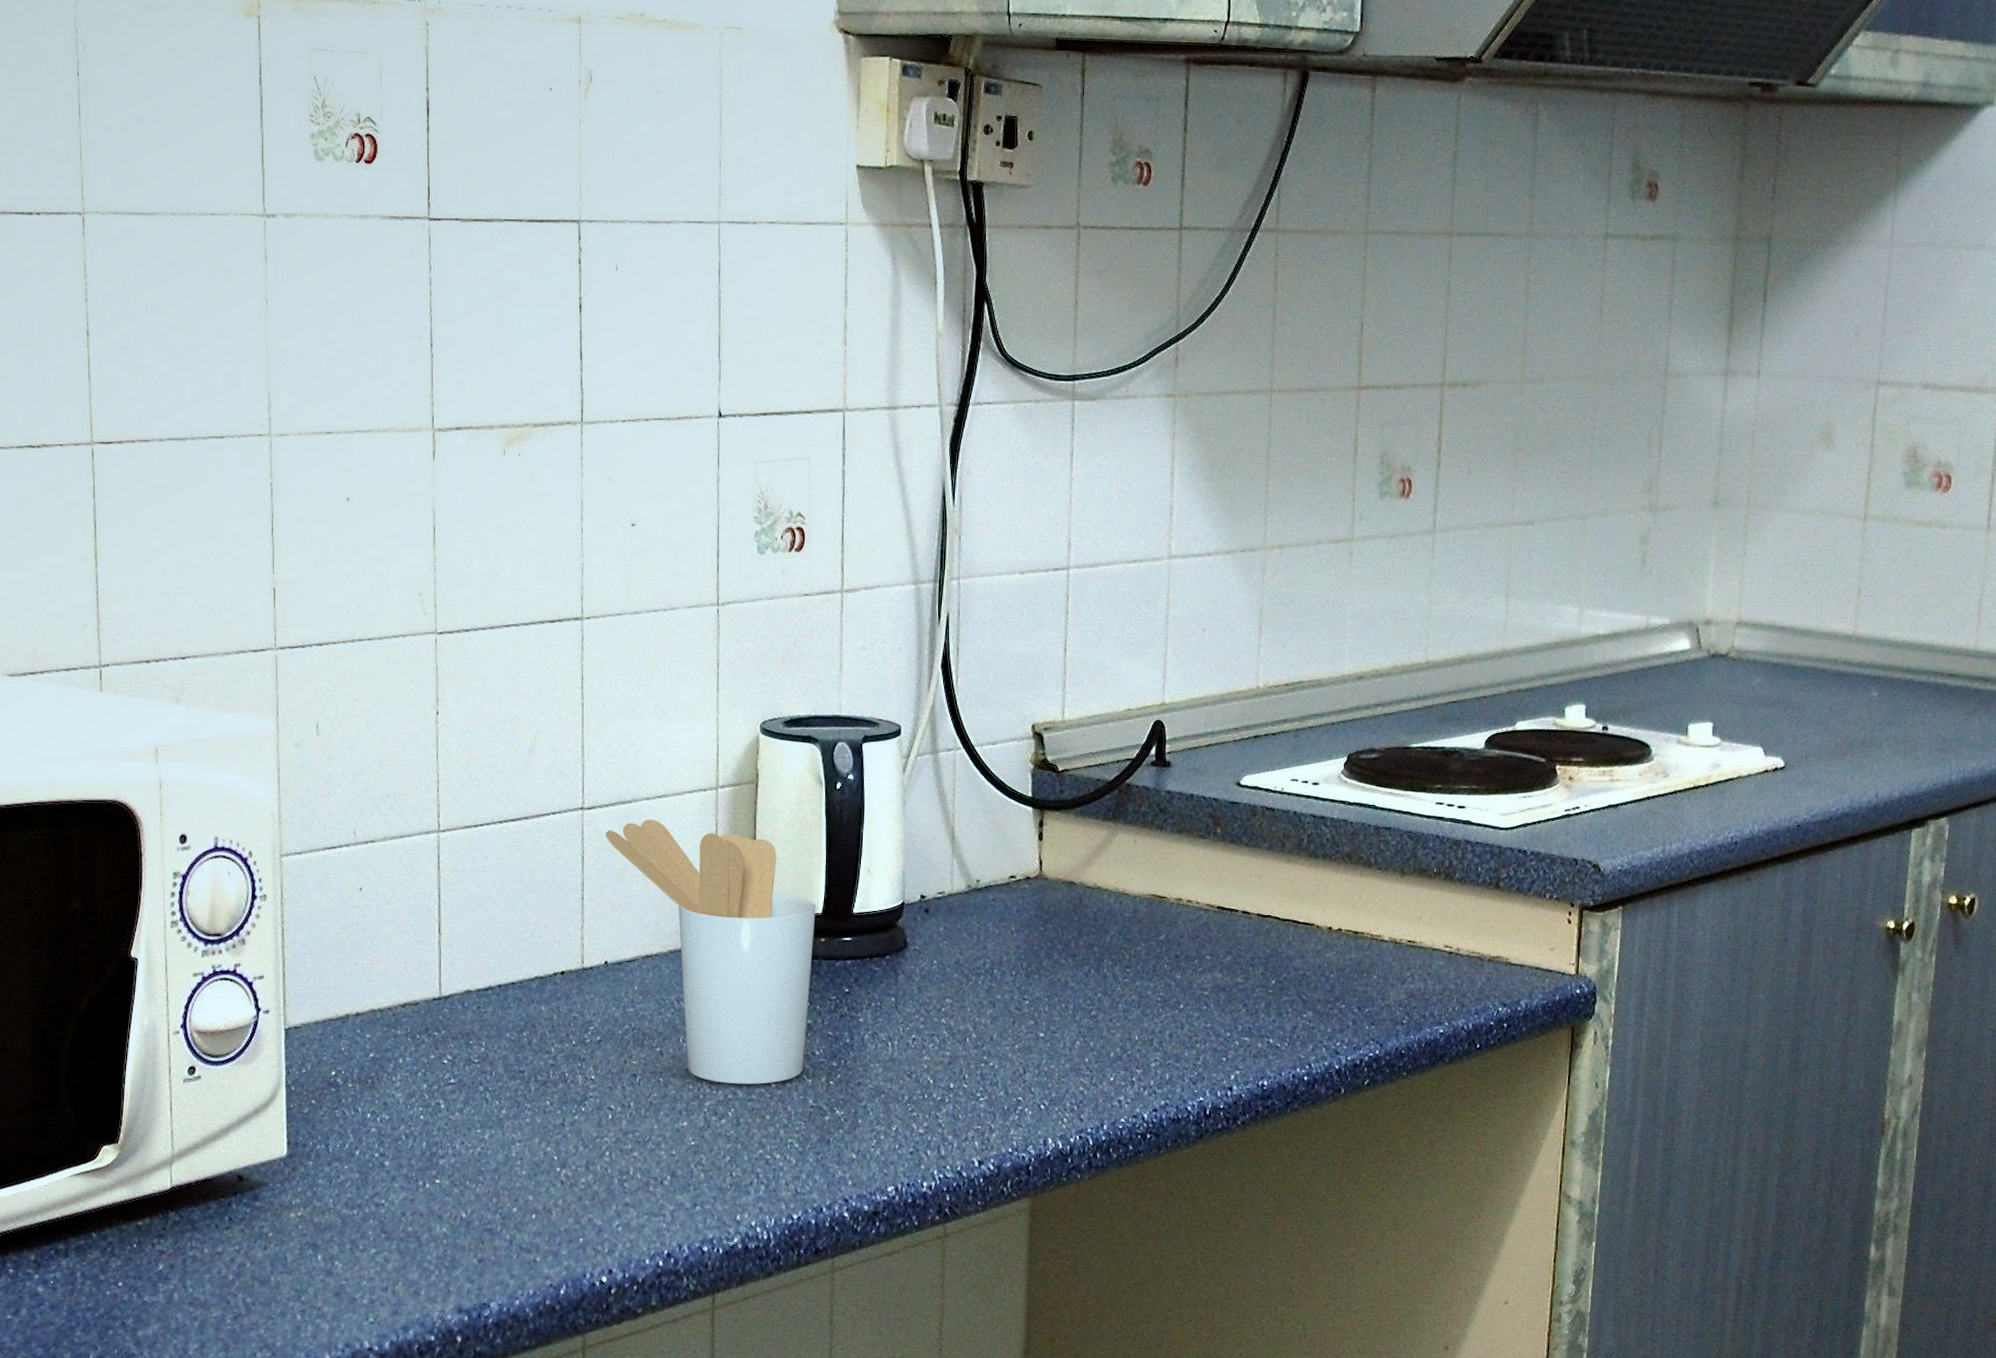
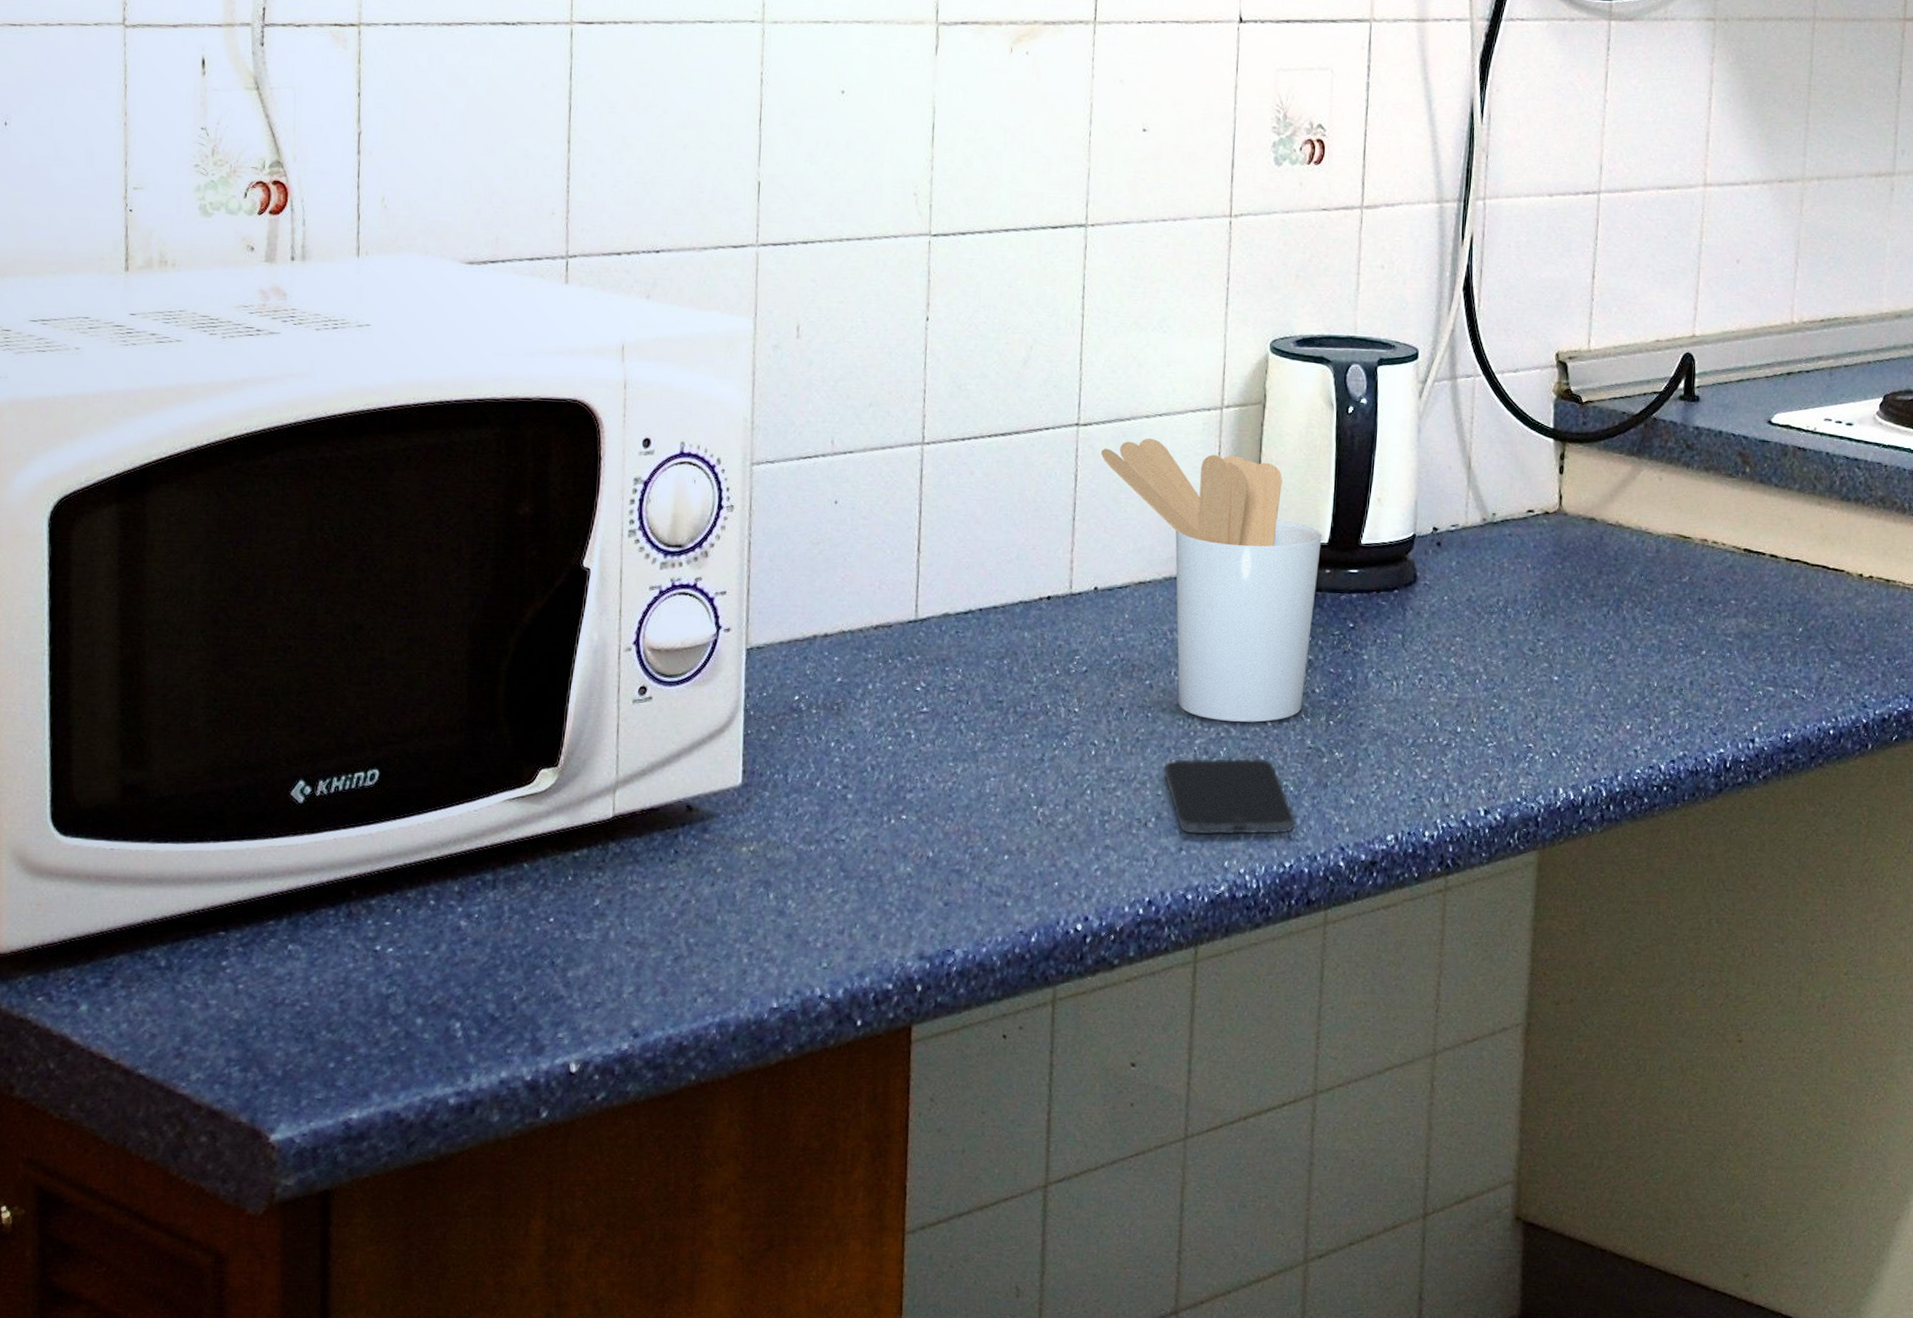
smartphone: none [676,1117,802,1192] -> present [1163,757,1297,836]

